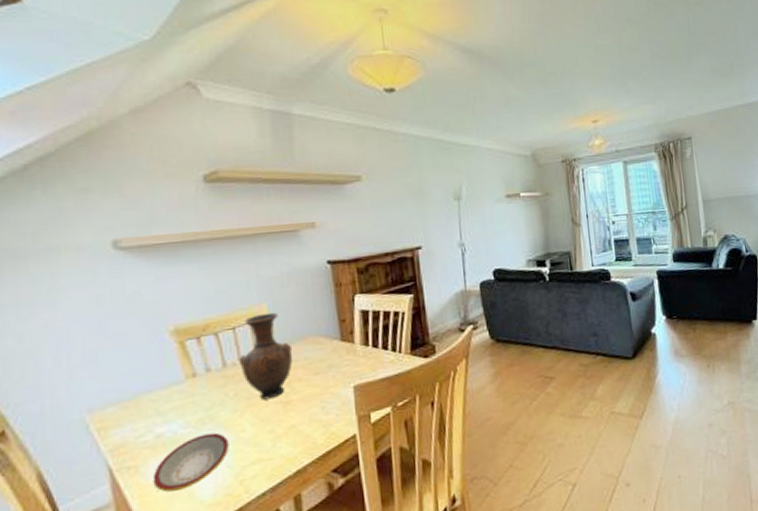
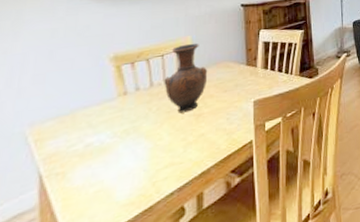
plate: present [152,432,229,492] -> none [77,141,147,195]

